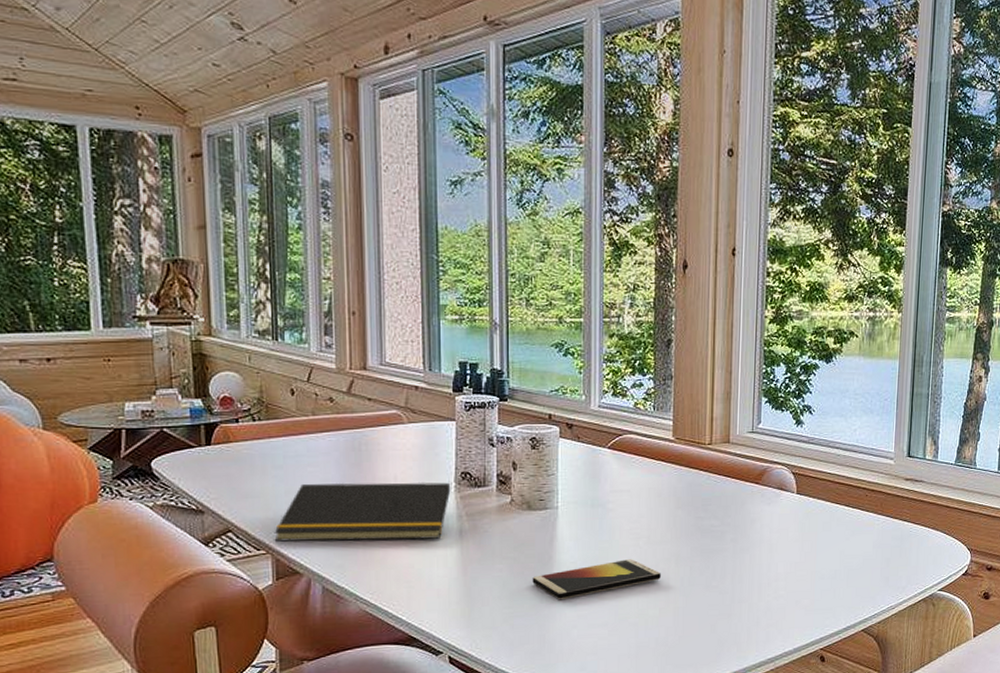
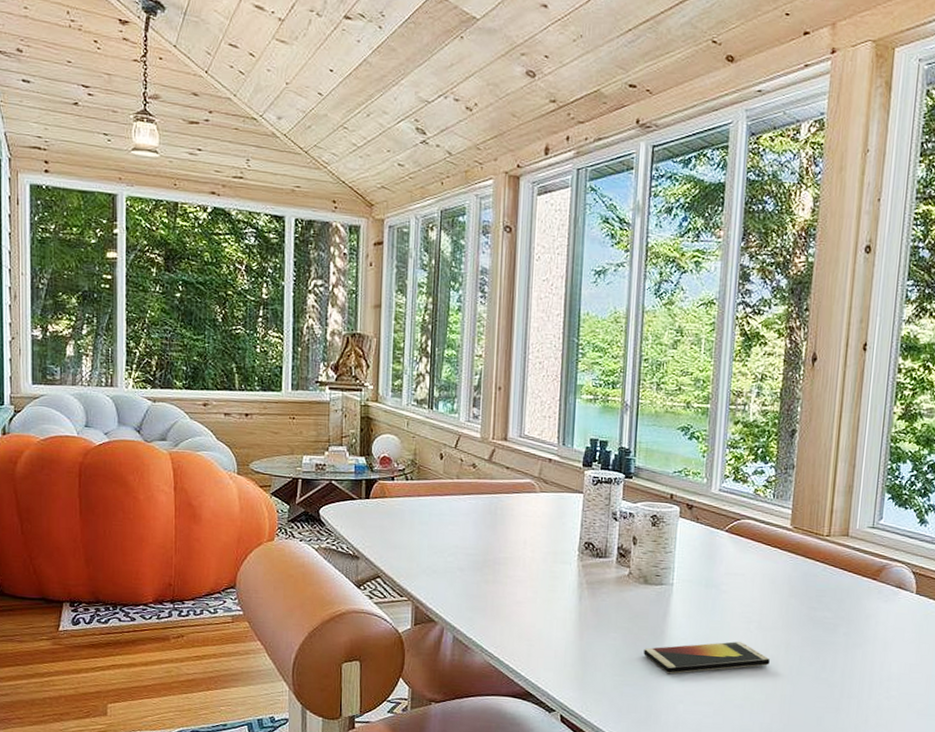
notepad: present [274,482,451,542] -> none [415,541,575,603]

